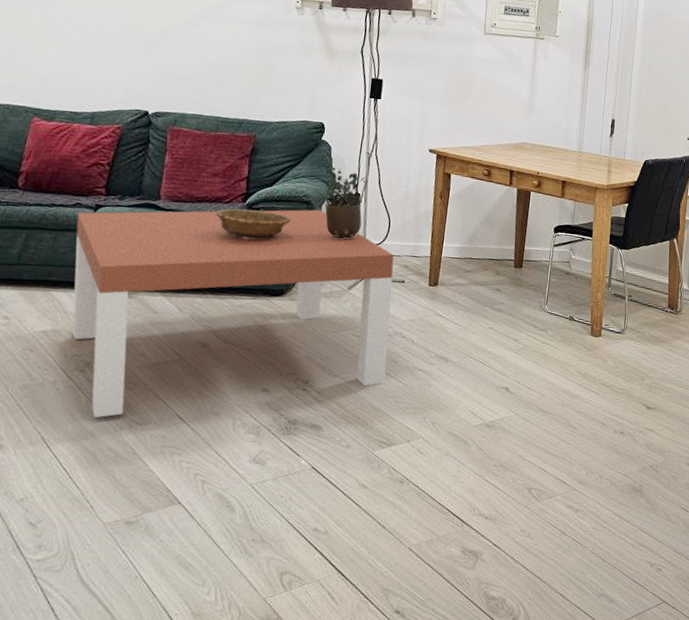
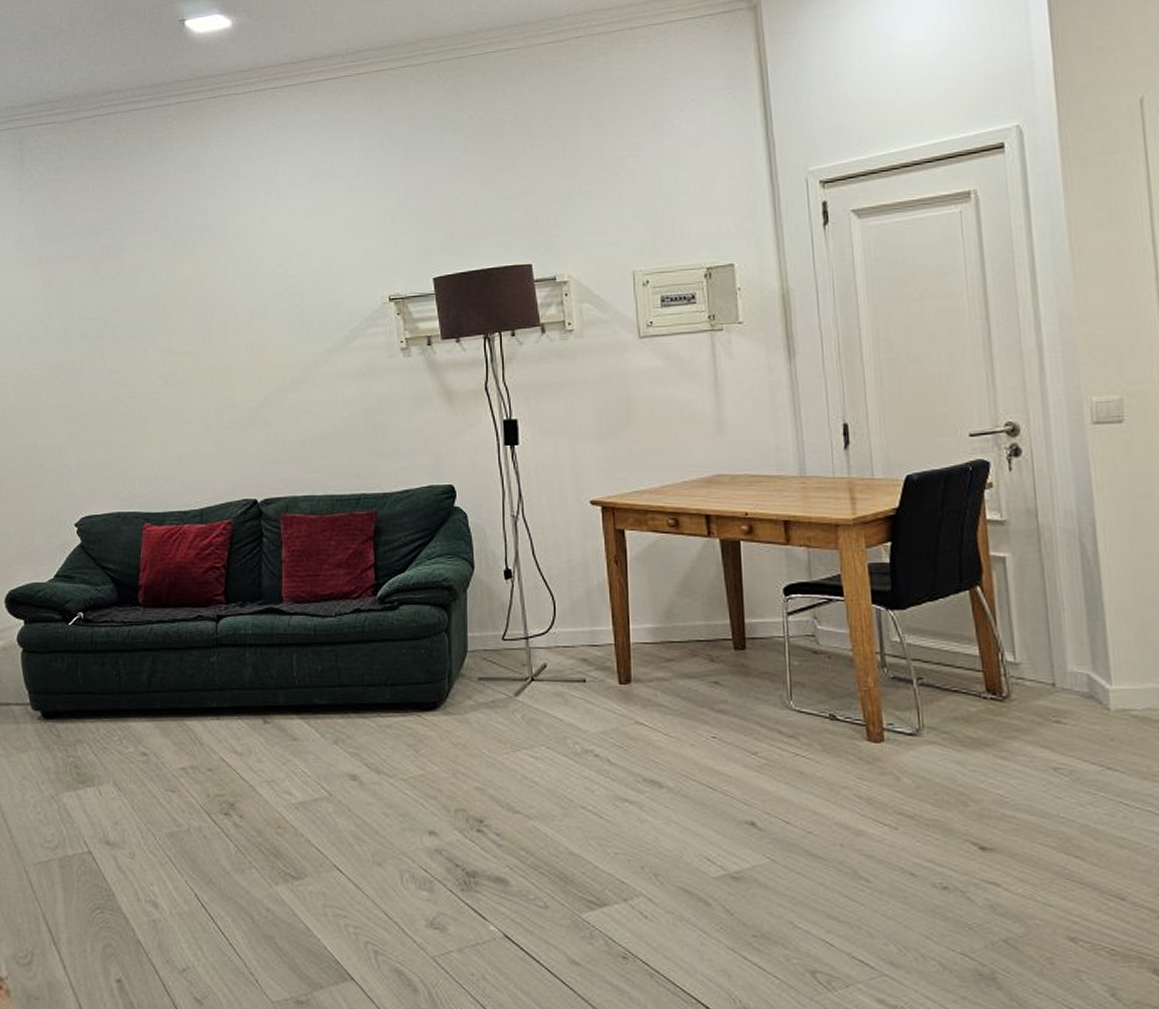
coffee table: present [72,209,395,417] -> none [200,596,582,870]
decorative bowl: present [216,208,291,240] -> none [346,604,432,641]
potted plant: present [317,156,367,239] -> none [454,526,521,631]

